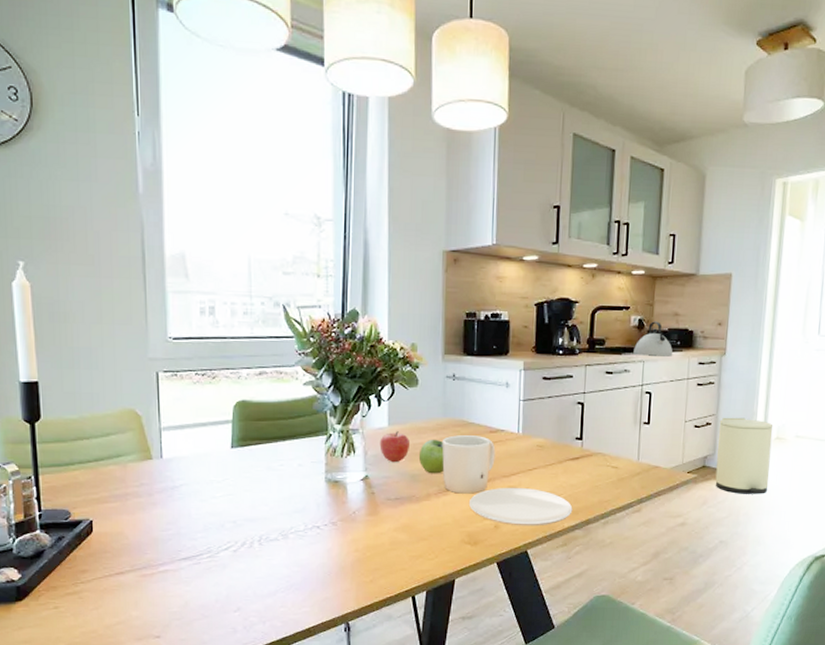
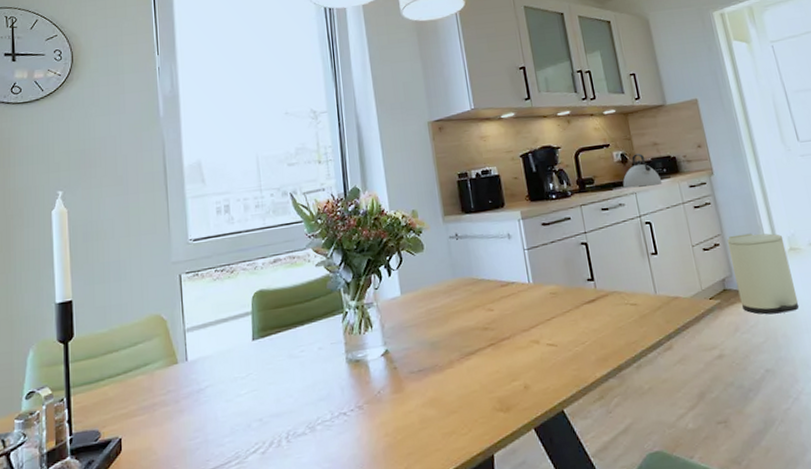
fruit: present [379,431,411,463] -> none [395,299,426,333]
fruit: present [418,439,444,474] -> none [434,301,462,339]
mug: present [441,435,496,494] -> none [455,291,512,356]
plate: present [468,487,573,526] -> none [493,339,601,384]

